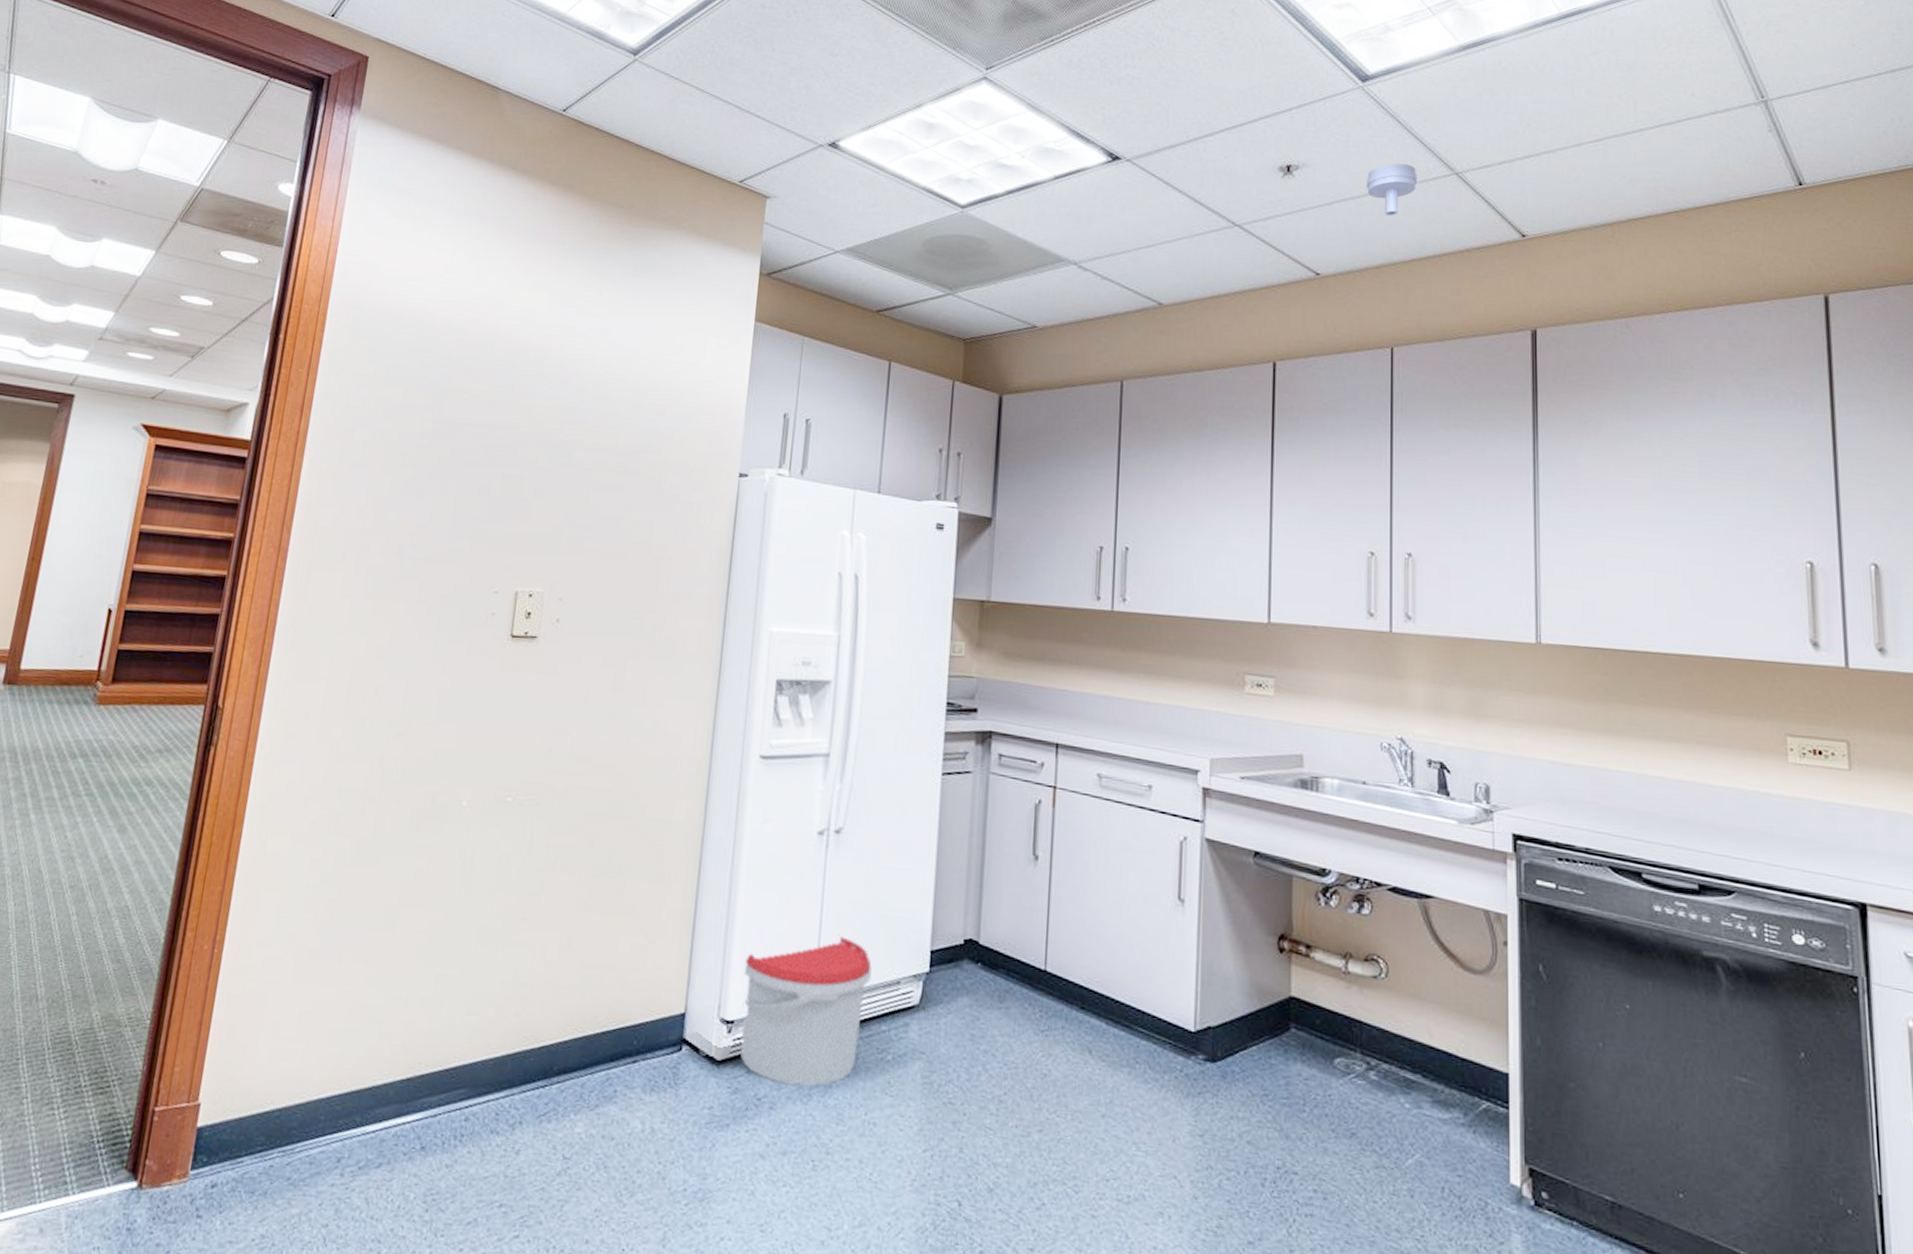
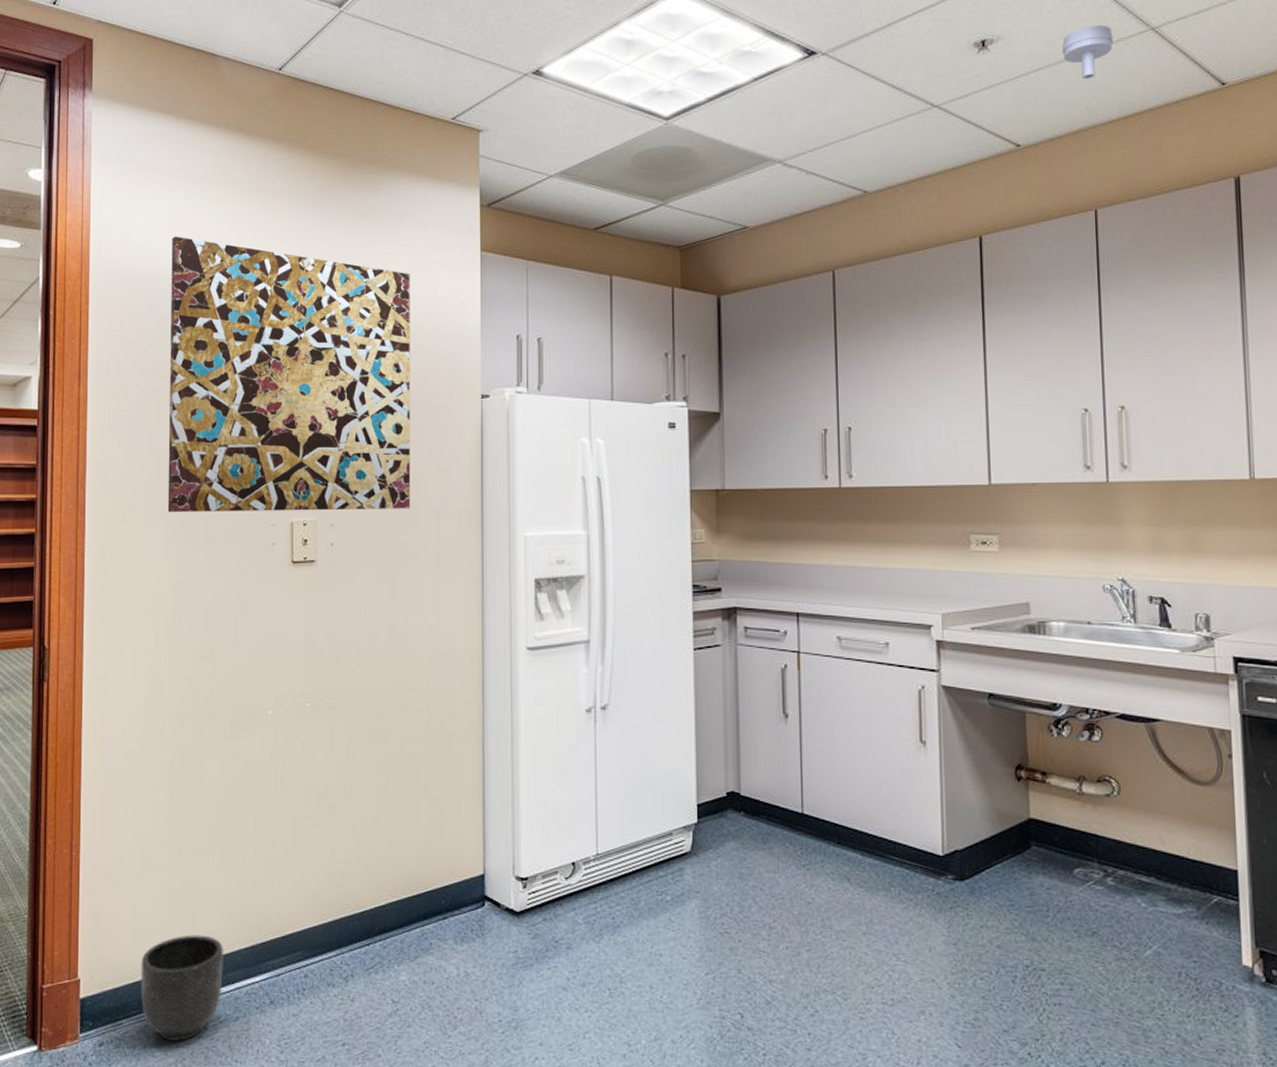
planter: none [269,1059,375,1189] -> present [140,935,223,1041]
wall art: none [379,270,677,590] -> present [167,236,411,512]
bucket: present [740,935,872,1087] -> none [531,797,646,928]

